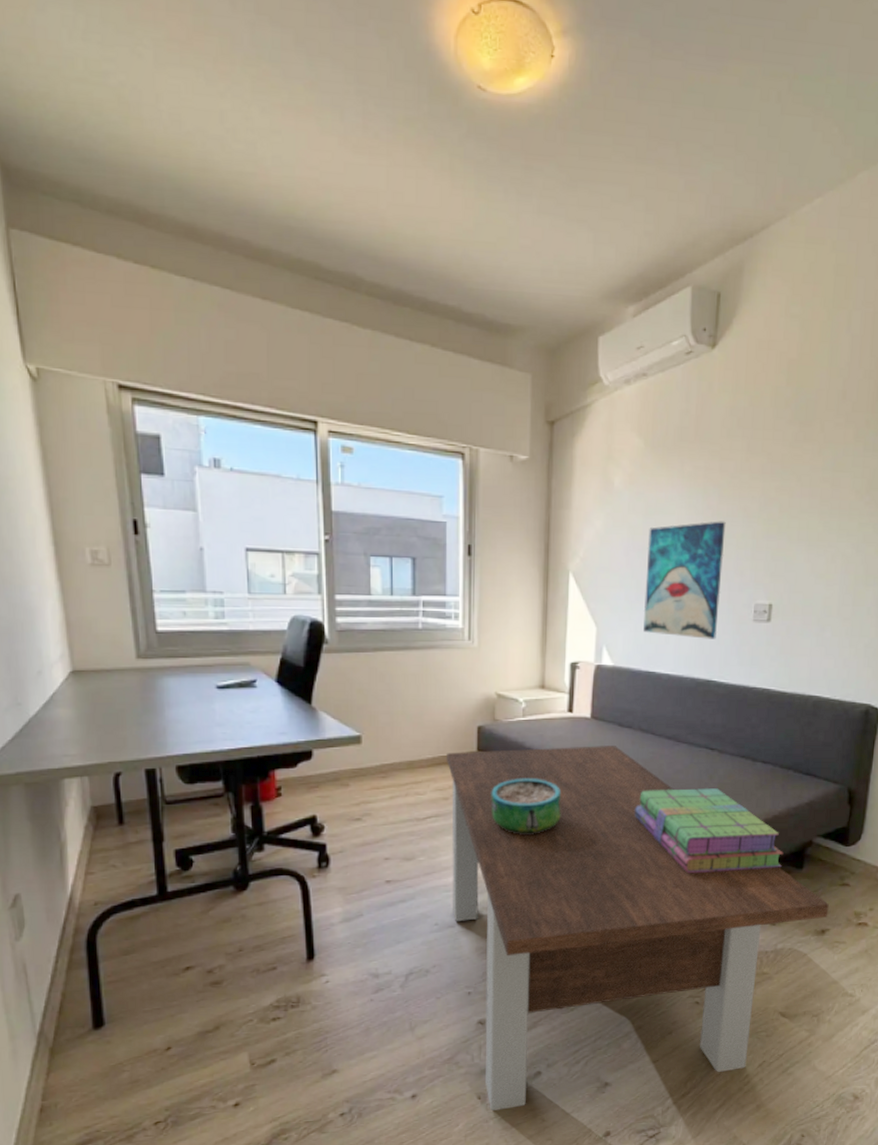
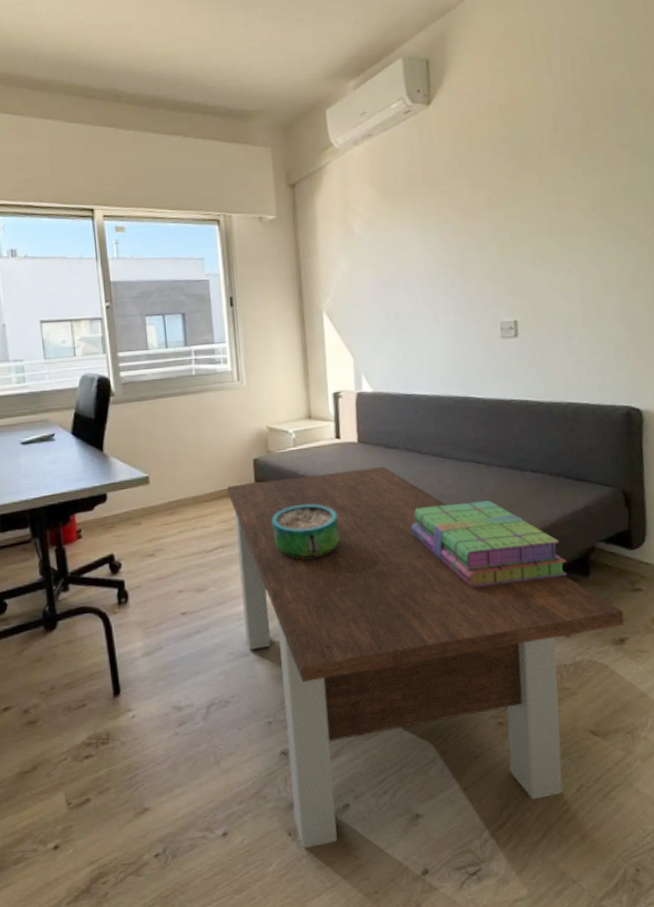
wall art: present [643,521,726,639] -> none [391,251,468,359]

